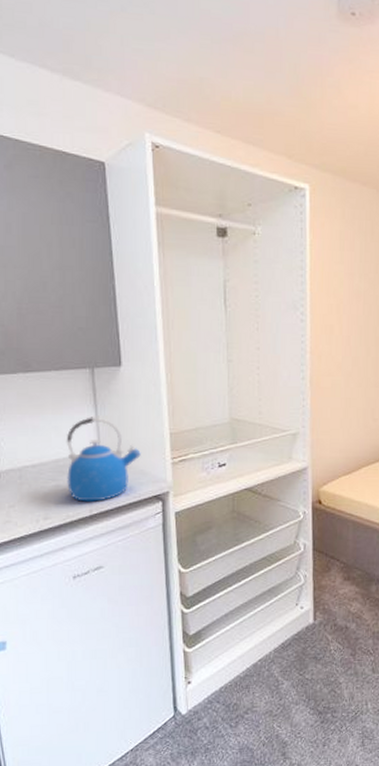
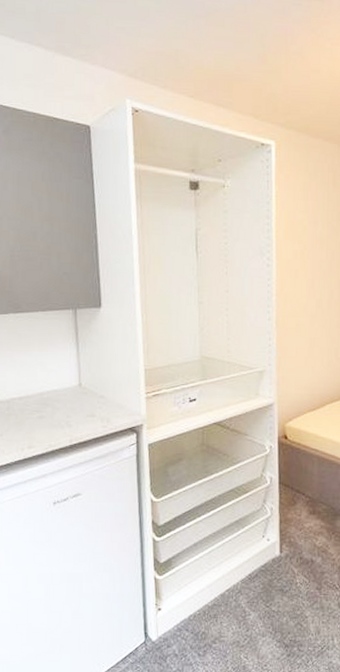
kettle: present [66,417,141,502] -> none [50,354,118,432]

